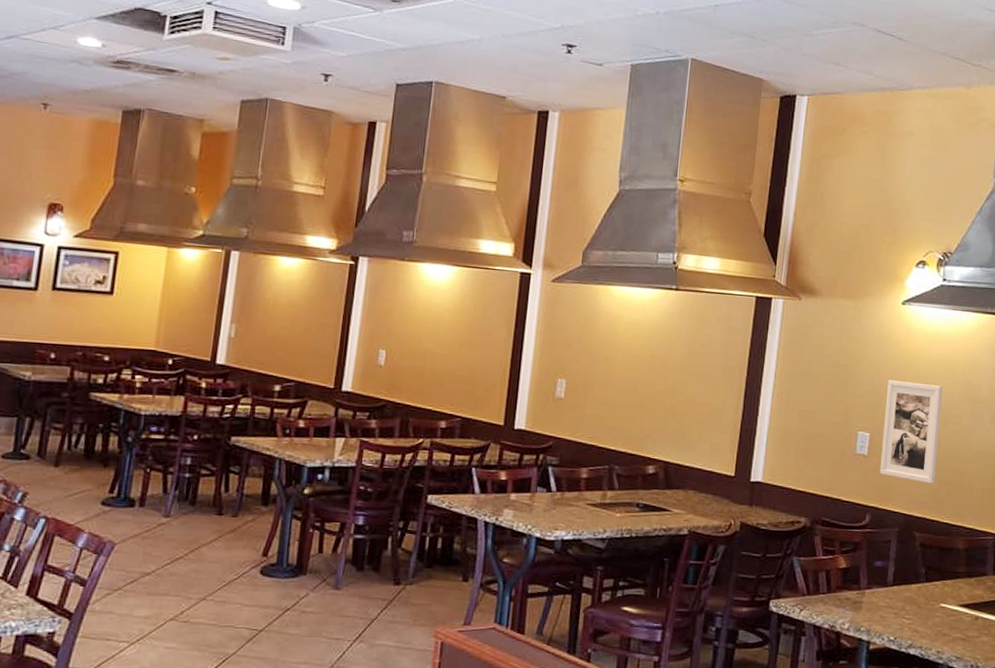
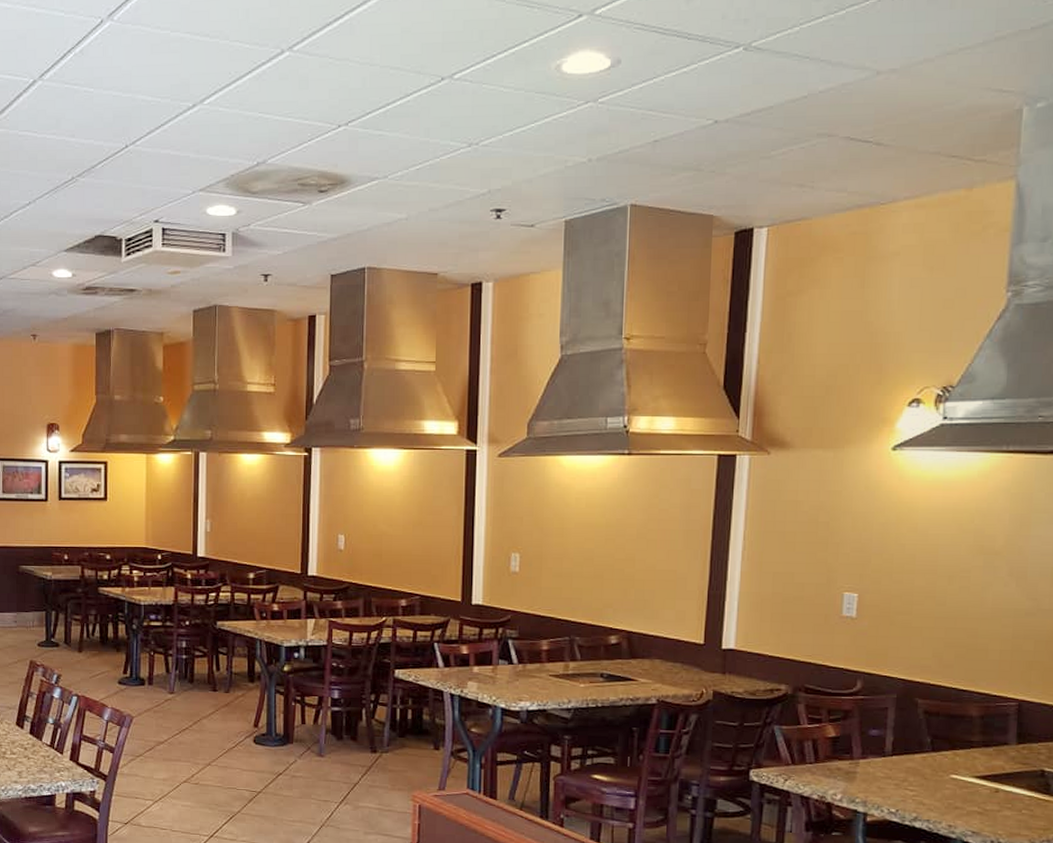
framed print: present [879,380,943,484] -> none [871,535,946,646]

